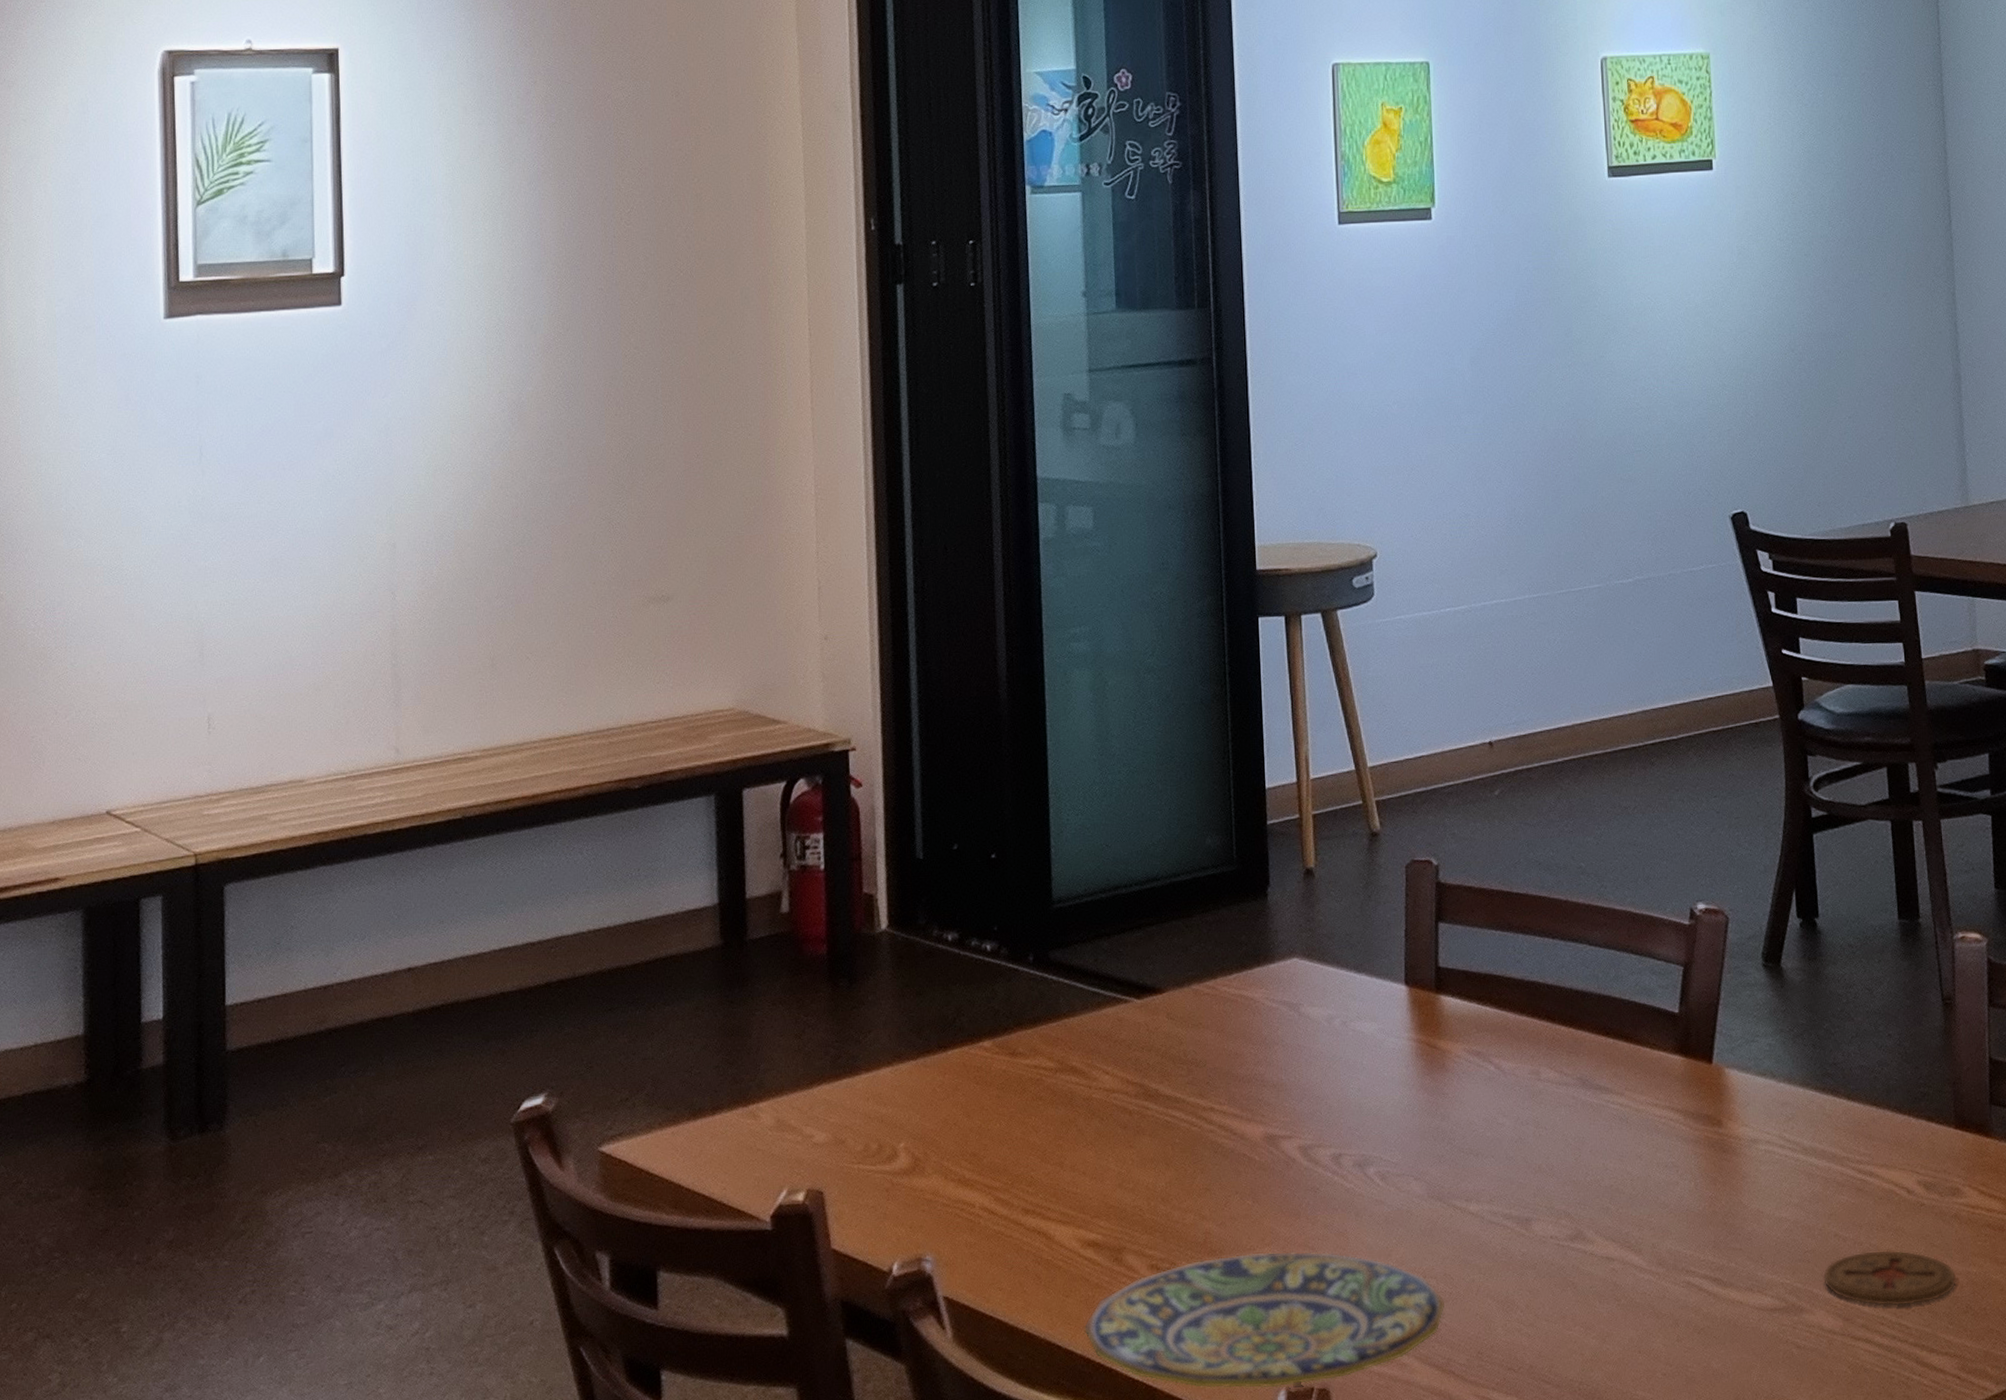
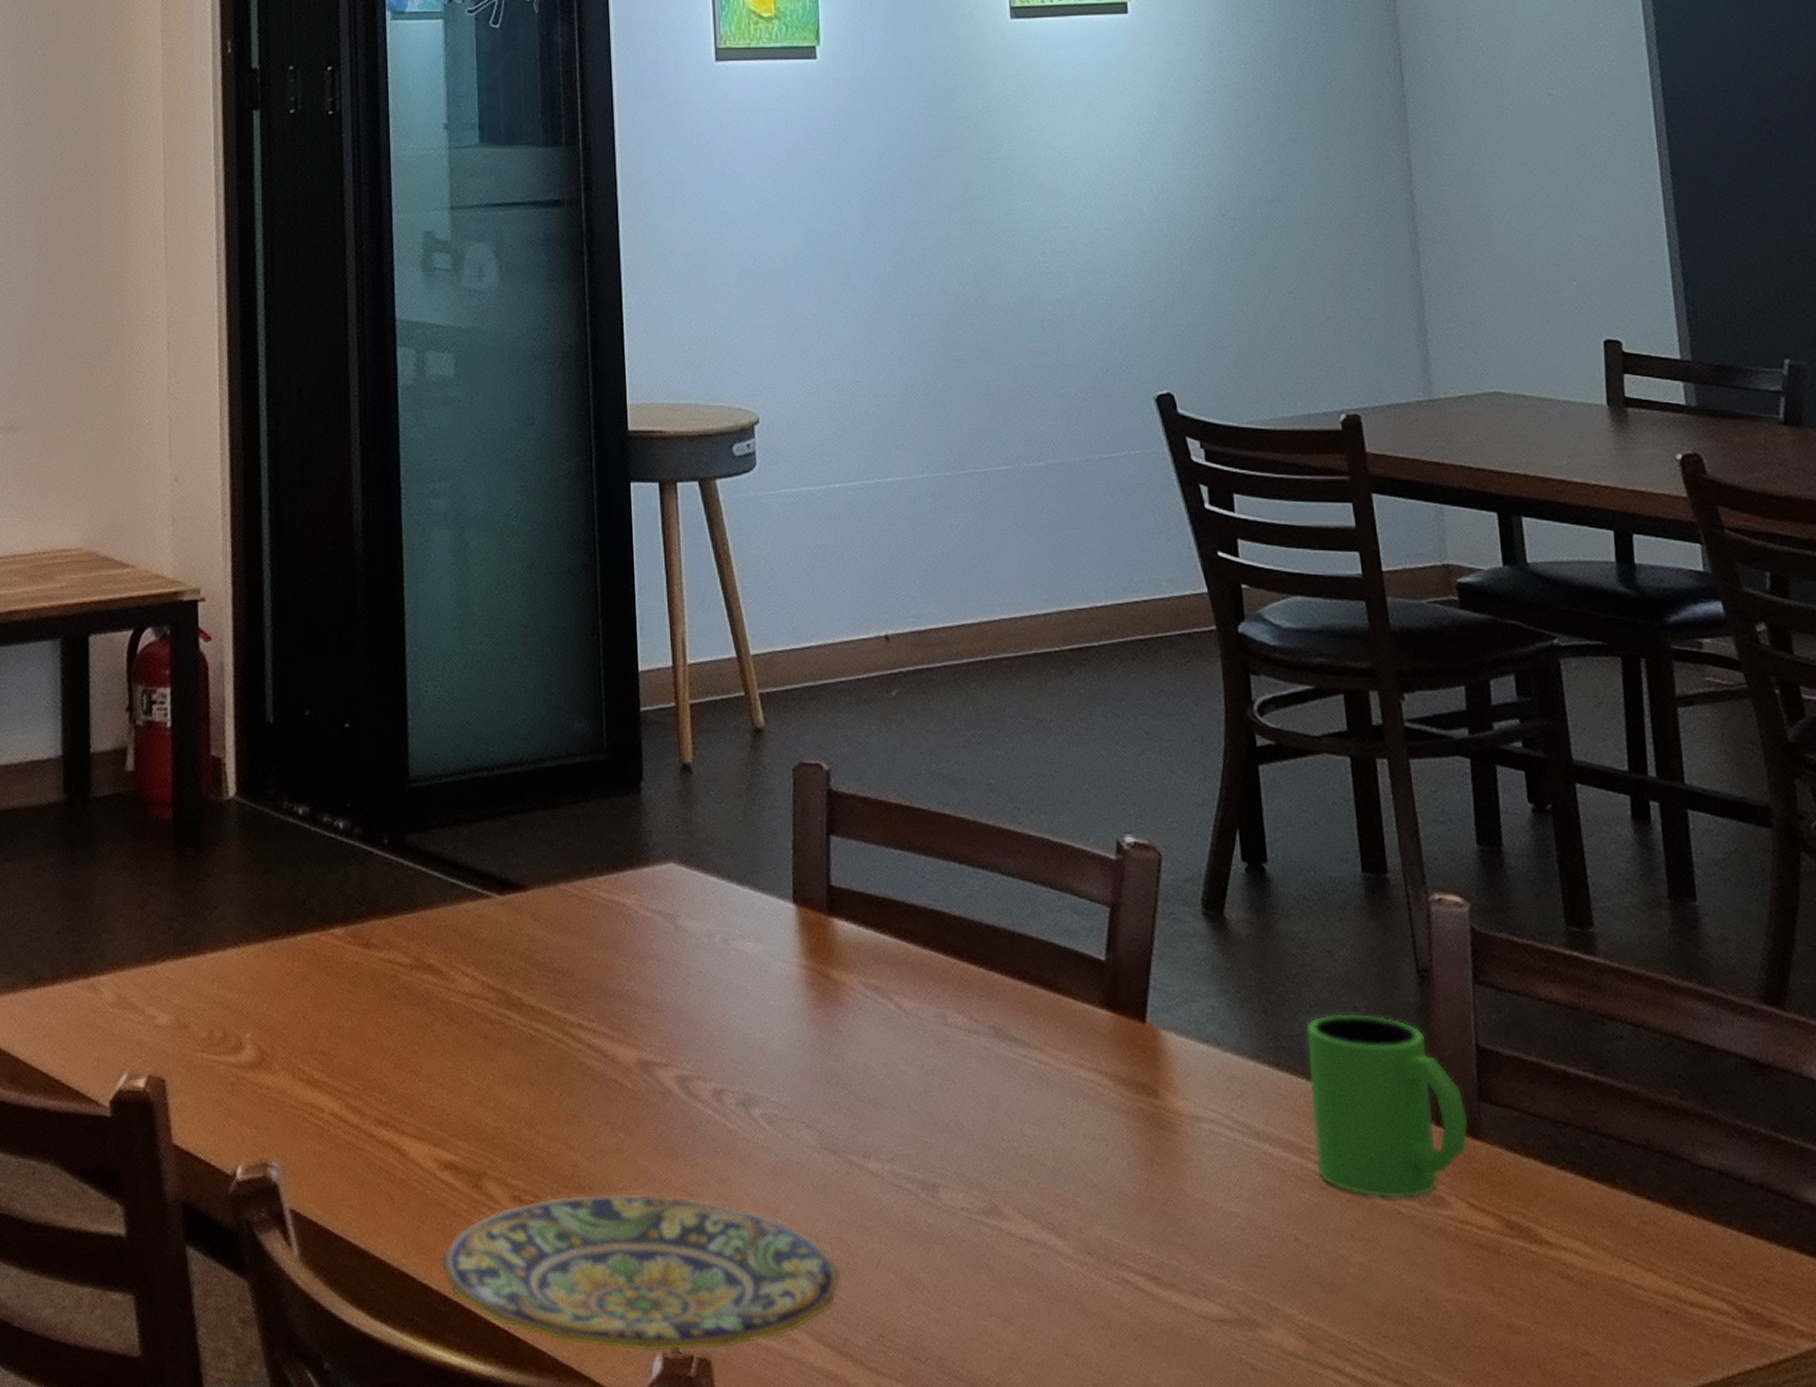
coaster: present [1823,1250,1957,1306] -> none [1282,1262,1445,1333]
mug: none [1847,1039,1982,1194] -> present [1305,1013,1469,1199]

